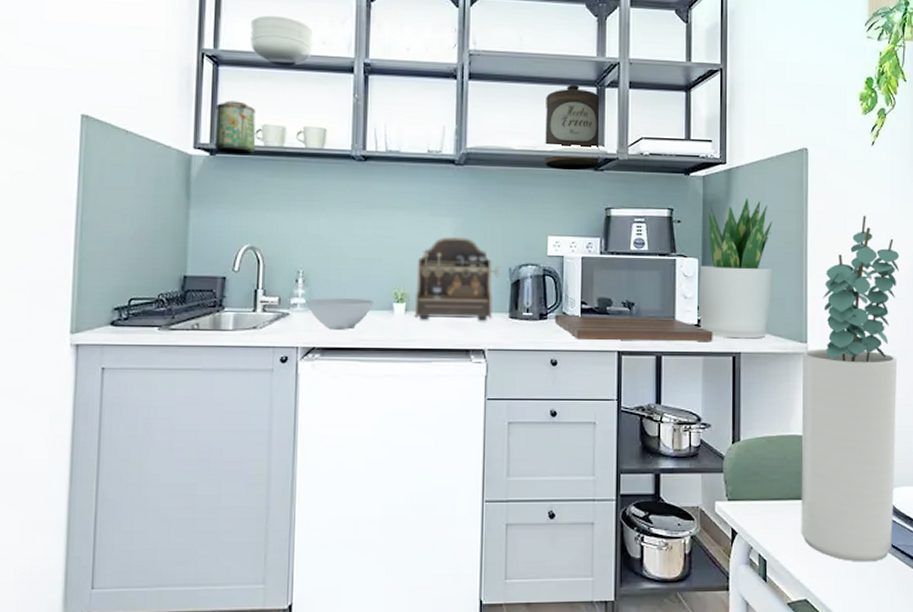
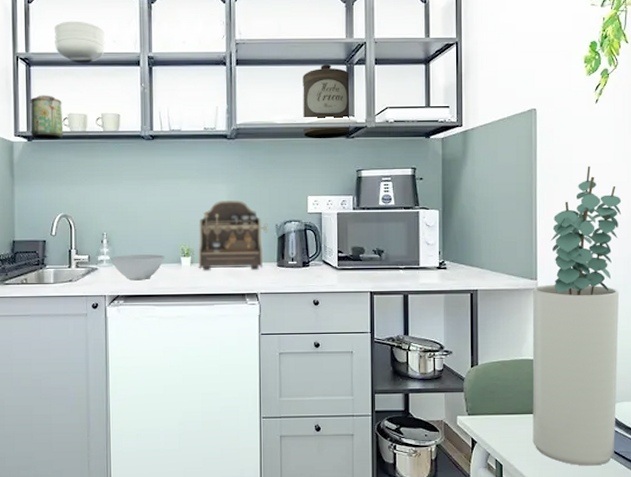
cutting board: present [554,314,713,342] -> none [315,260,453,284]
planter: present [699,198,772,339] -> none [440,155,505,278]

